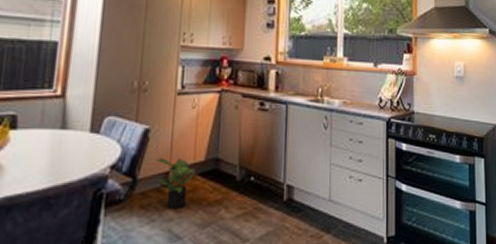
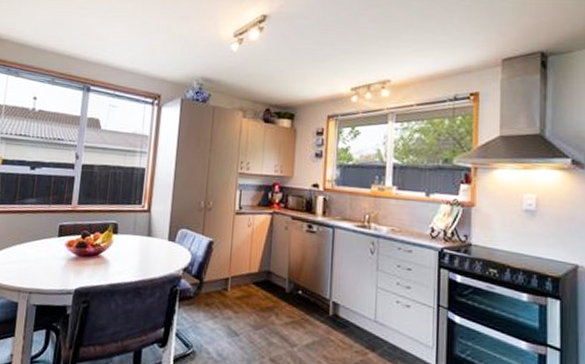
potted plant: present [156,158,197,210] -> none [218,266,251,311]

